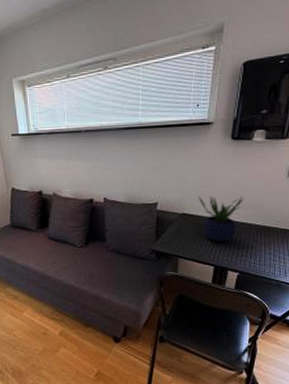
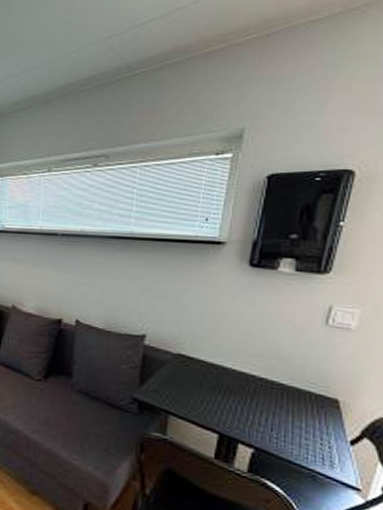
potted plant: present [198,195,245,241] -> none [201,333,265,401]

